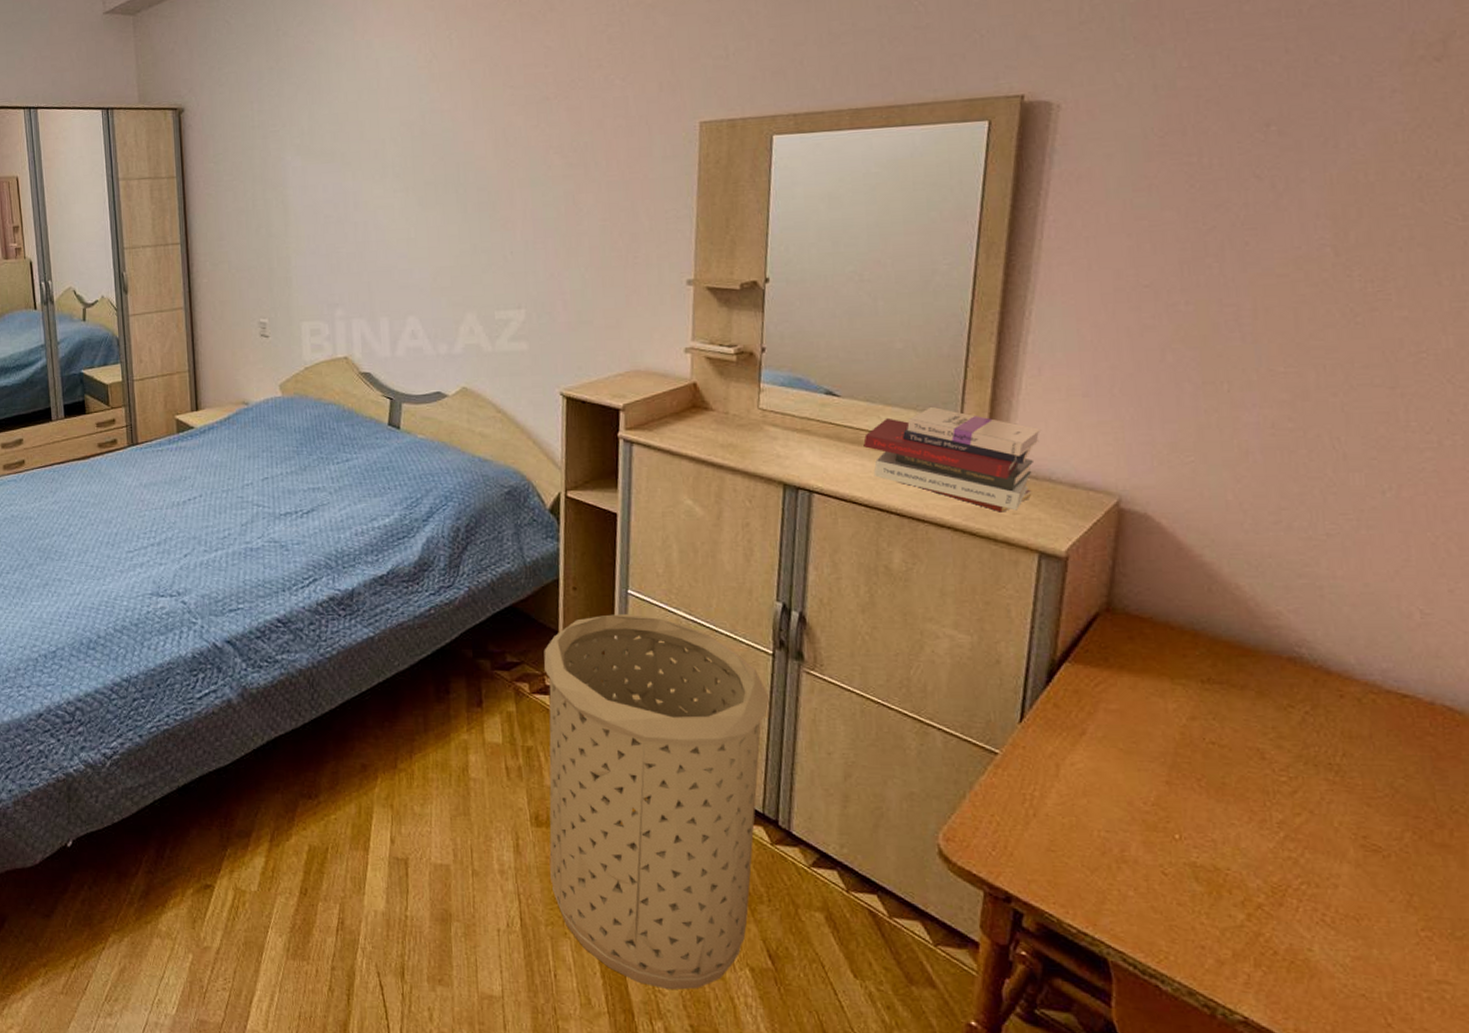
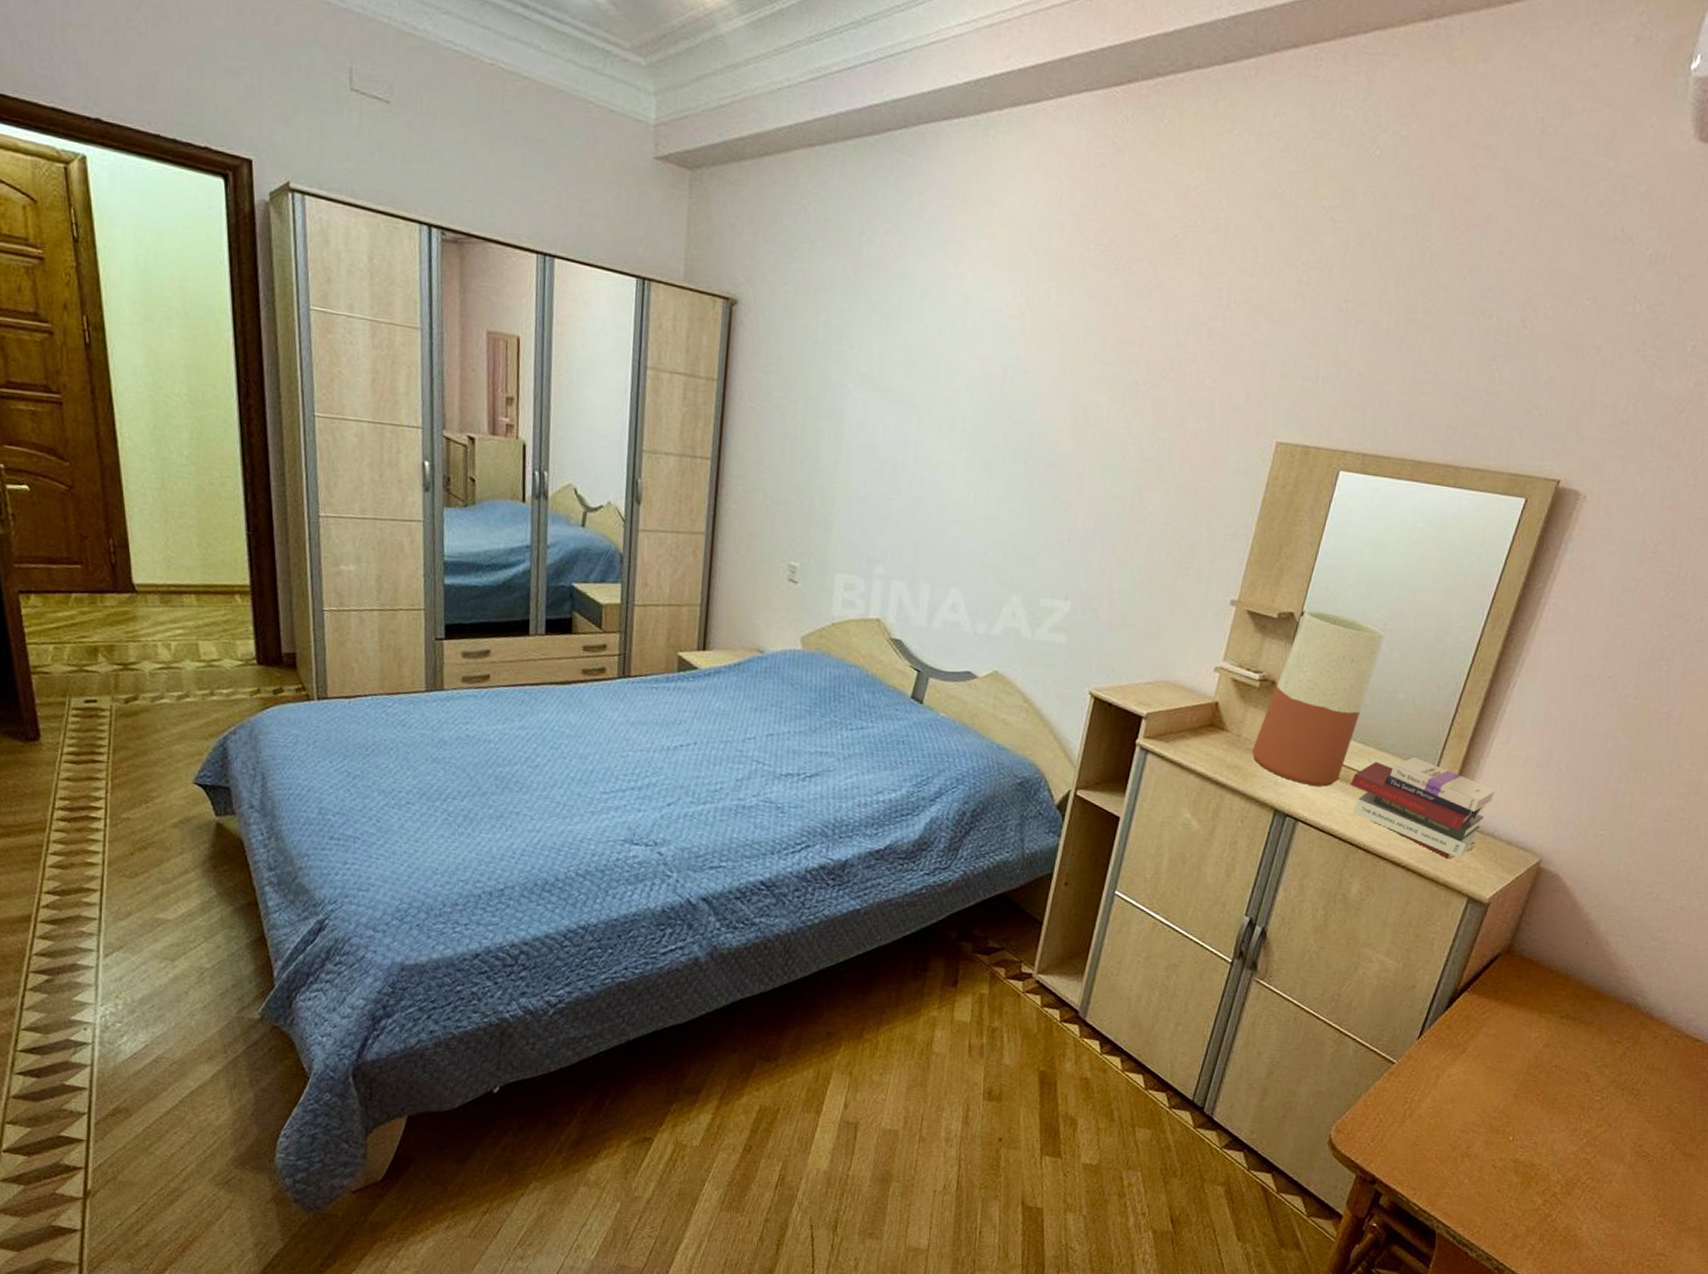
laundry basket: present [543,614,770,990] -> none [992,912,1221,1247]
vase: none [744,274,865,453] -> present [1252,609,1386,787]

